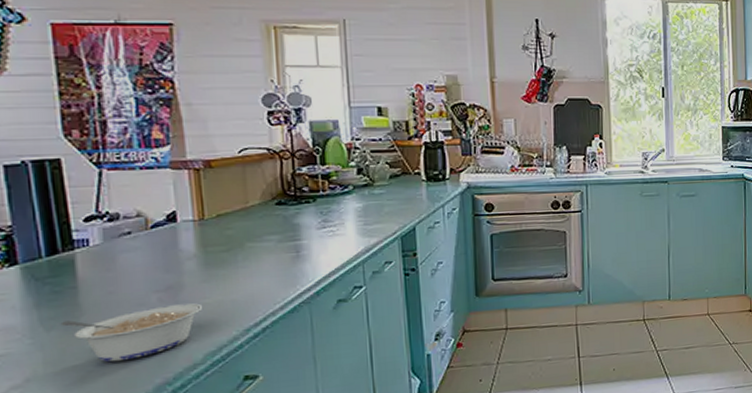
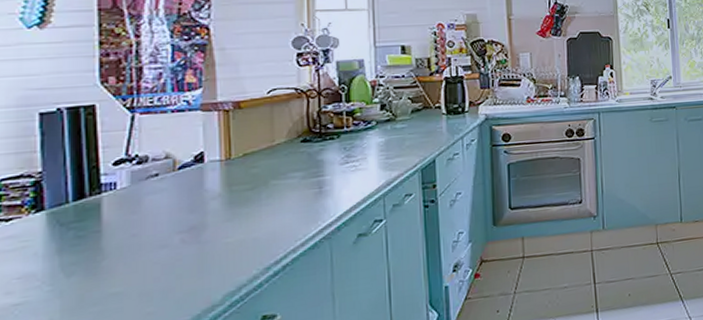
legume: present [60,303,203,363] -> none [81,243,225,308]

